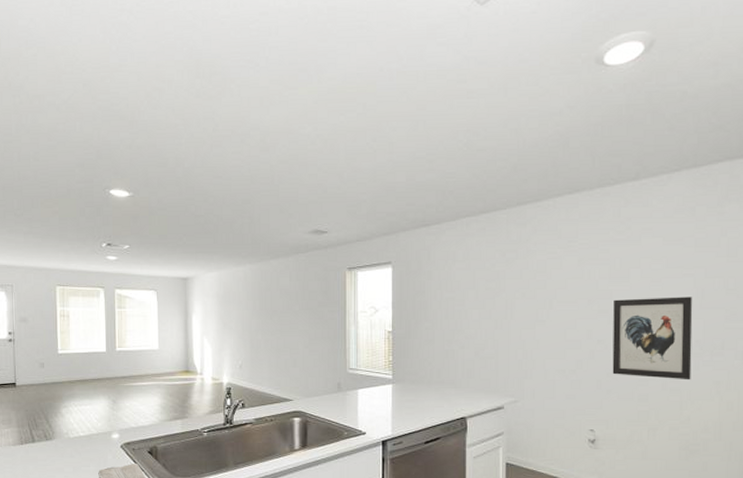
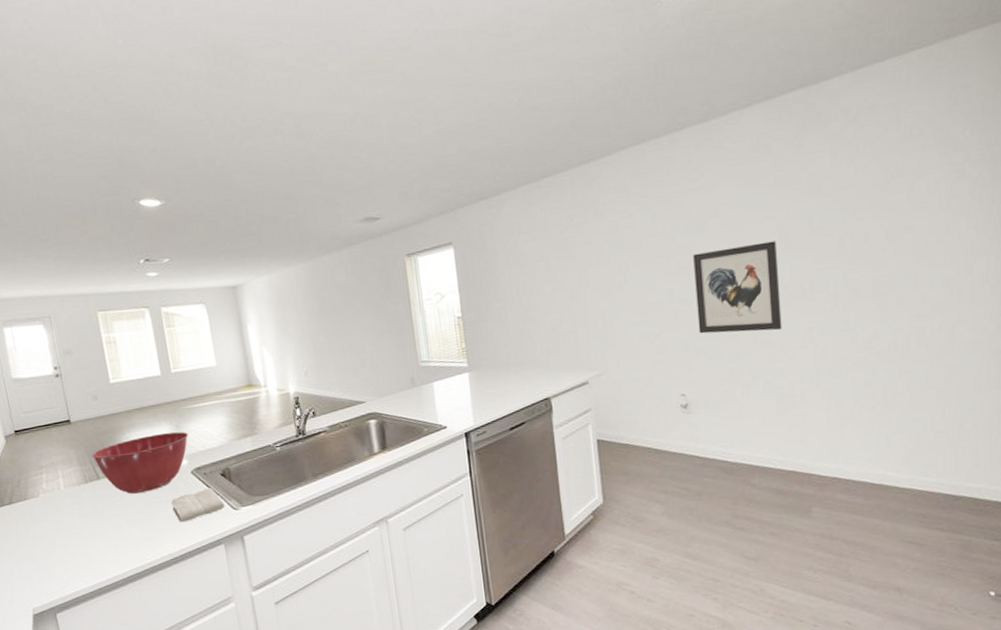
mixing bowl: none [30,406,124,460] -> present [91,431,189,494]

